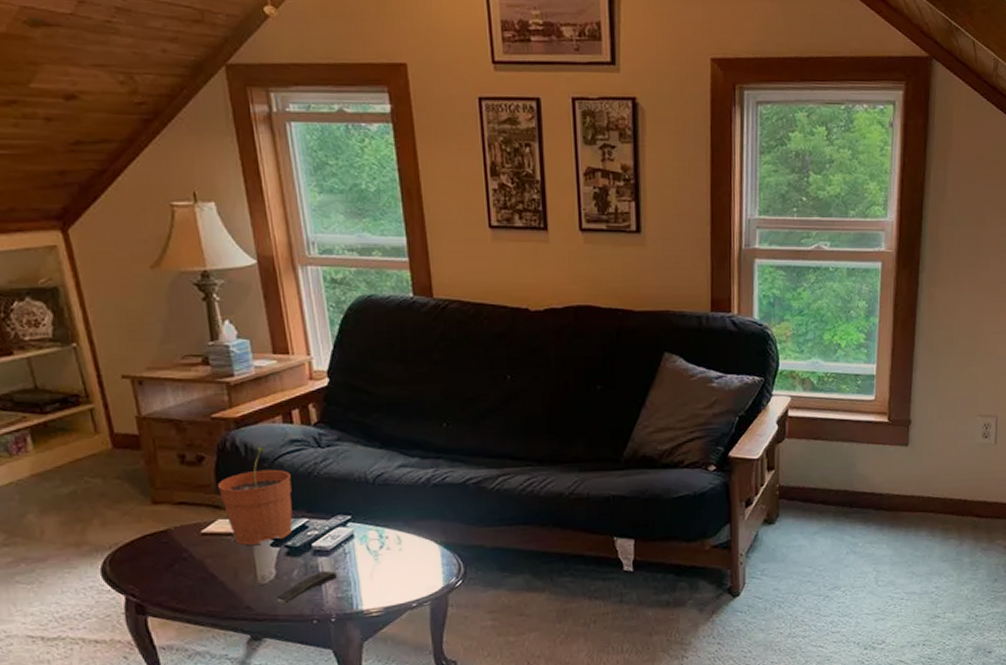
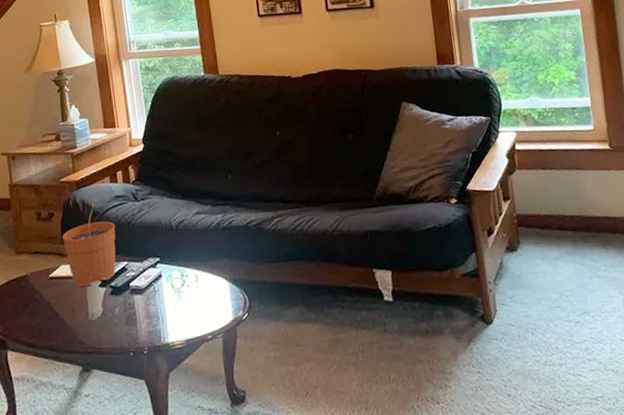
remote control: present [277,570,338,604] -> none [103,307,149,338]

